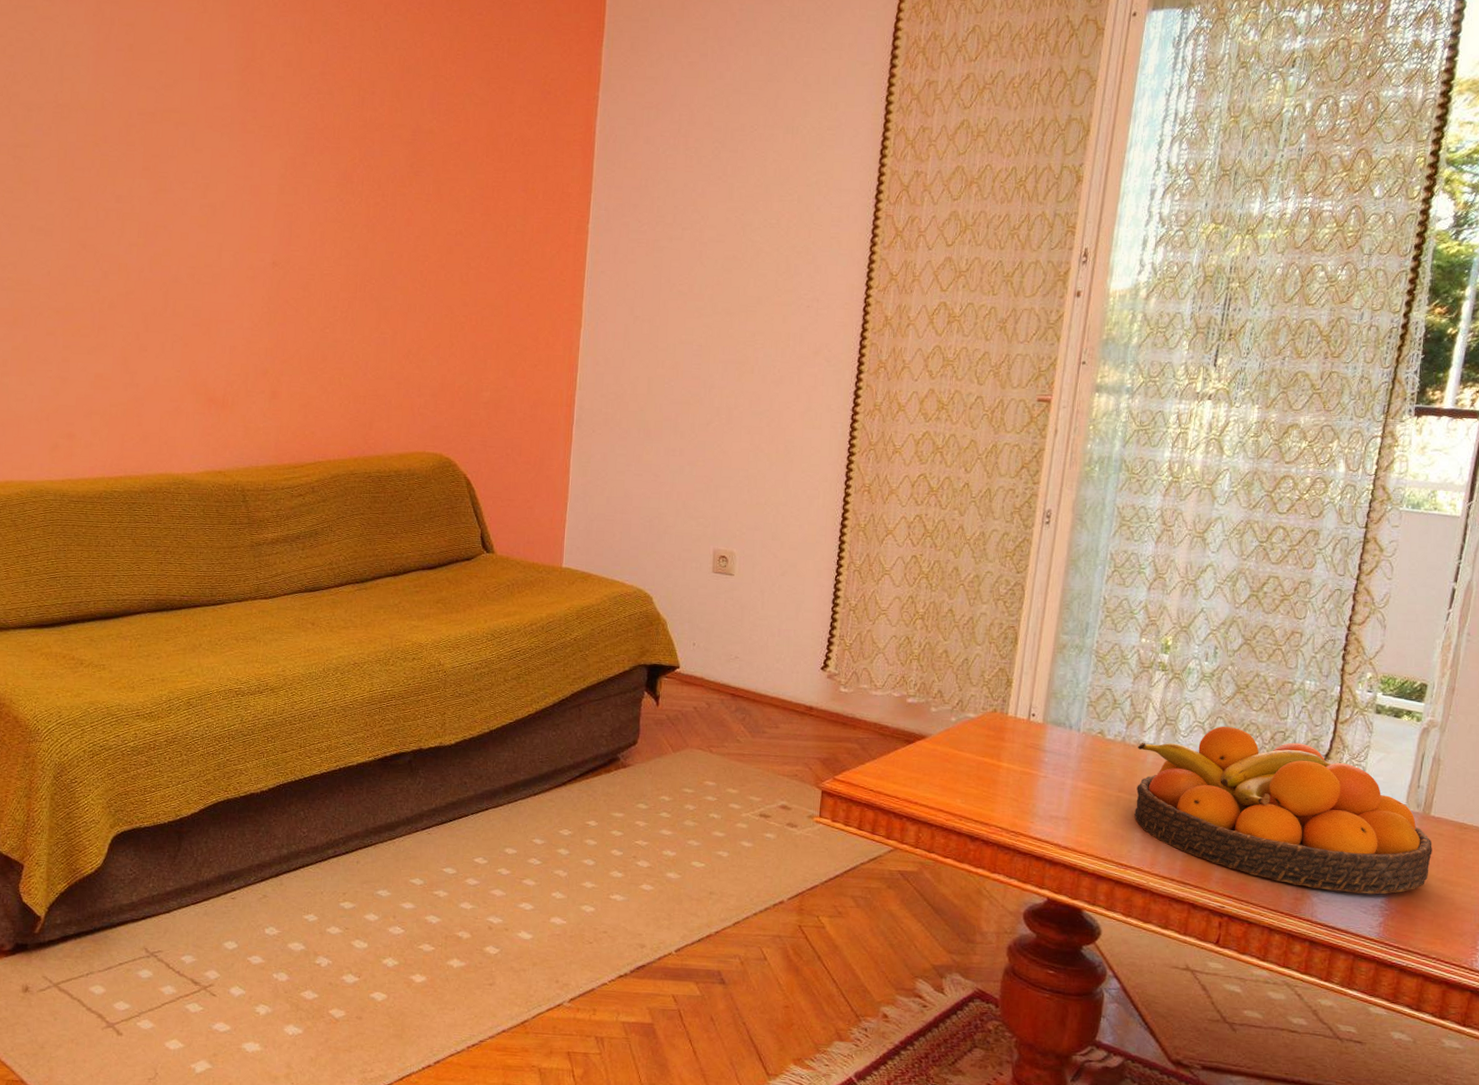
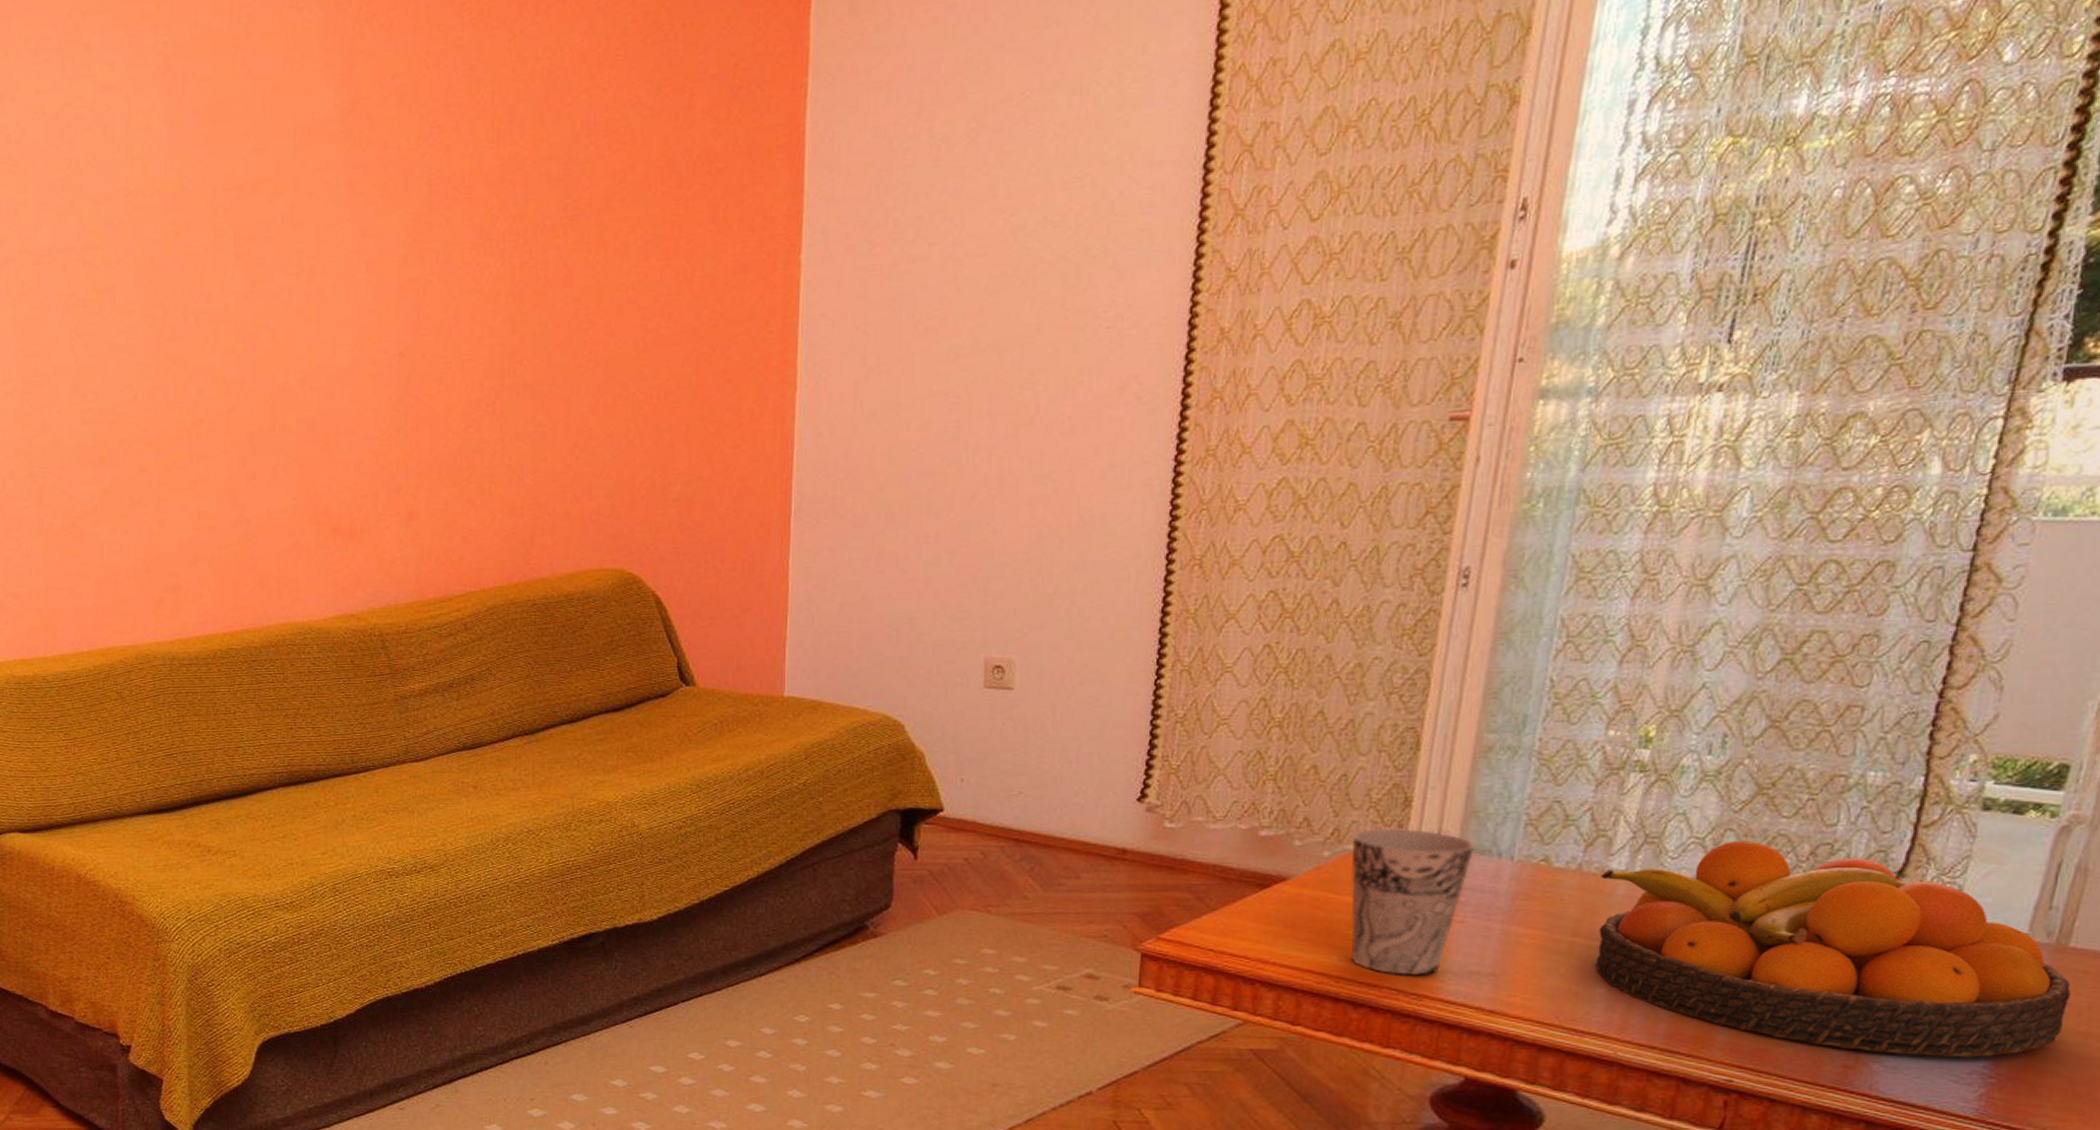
cup: none [969,701,1054,818] -> present [1350,827,1474,976]

